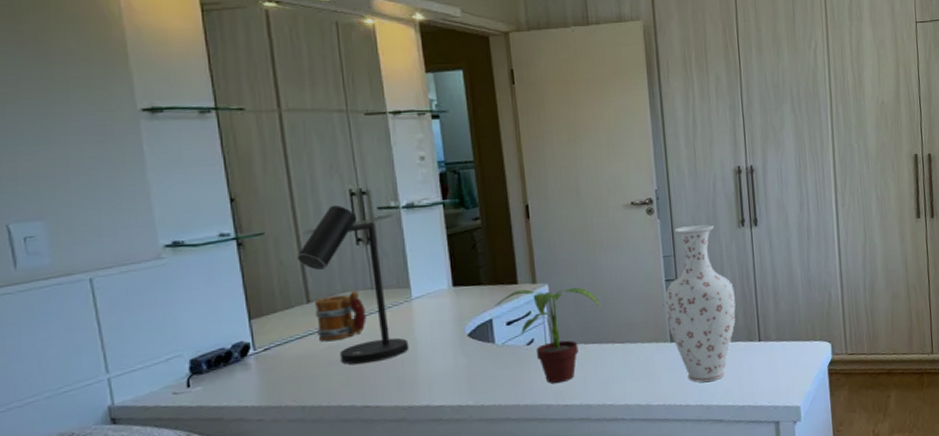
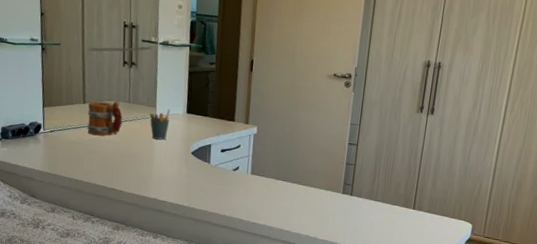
desk lamp: present [296,204,409,365] -> none [80,31,149,158]
pen holder: none [402,286,432,329] -> present [149,109,171,140]
potted plant: present [494,287,602,384] -> none [214,126,295,205]
vase: present [664,225,736,383] -> none [343,102,402,232]

